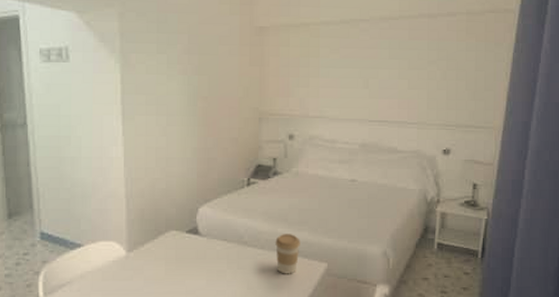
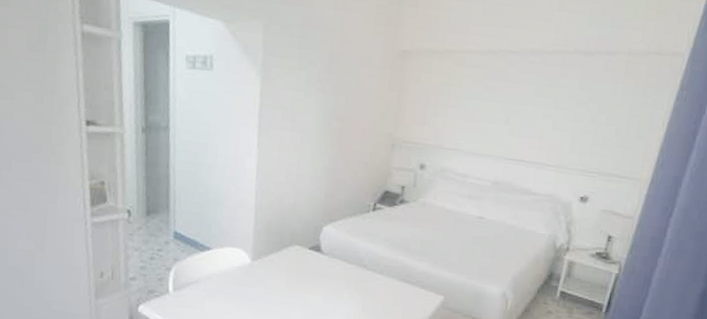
coffee cup: present [275,234,300,274] -> none [393,262,420,302]

